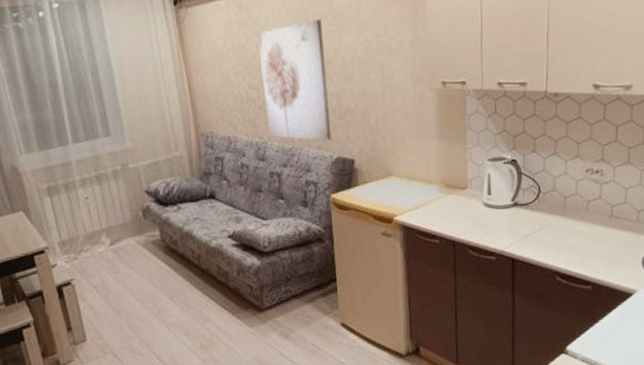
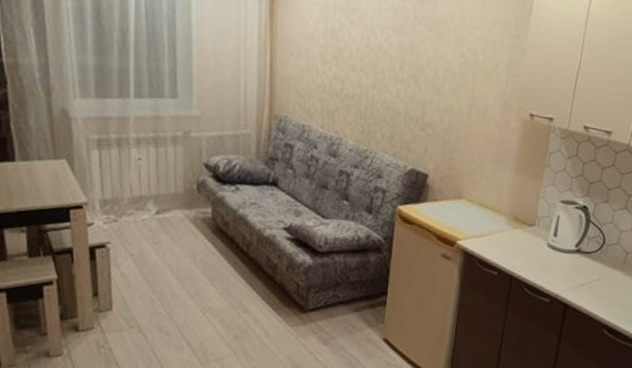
wall art: present [258,19,331,141] -> none [345,22,421,149]

